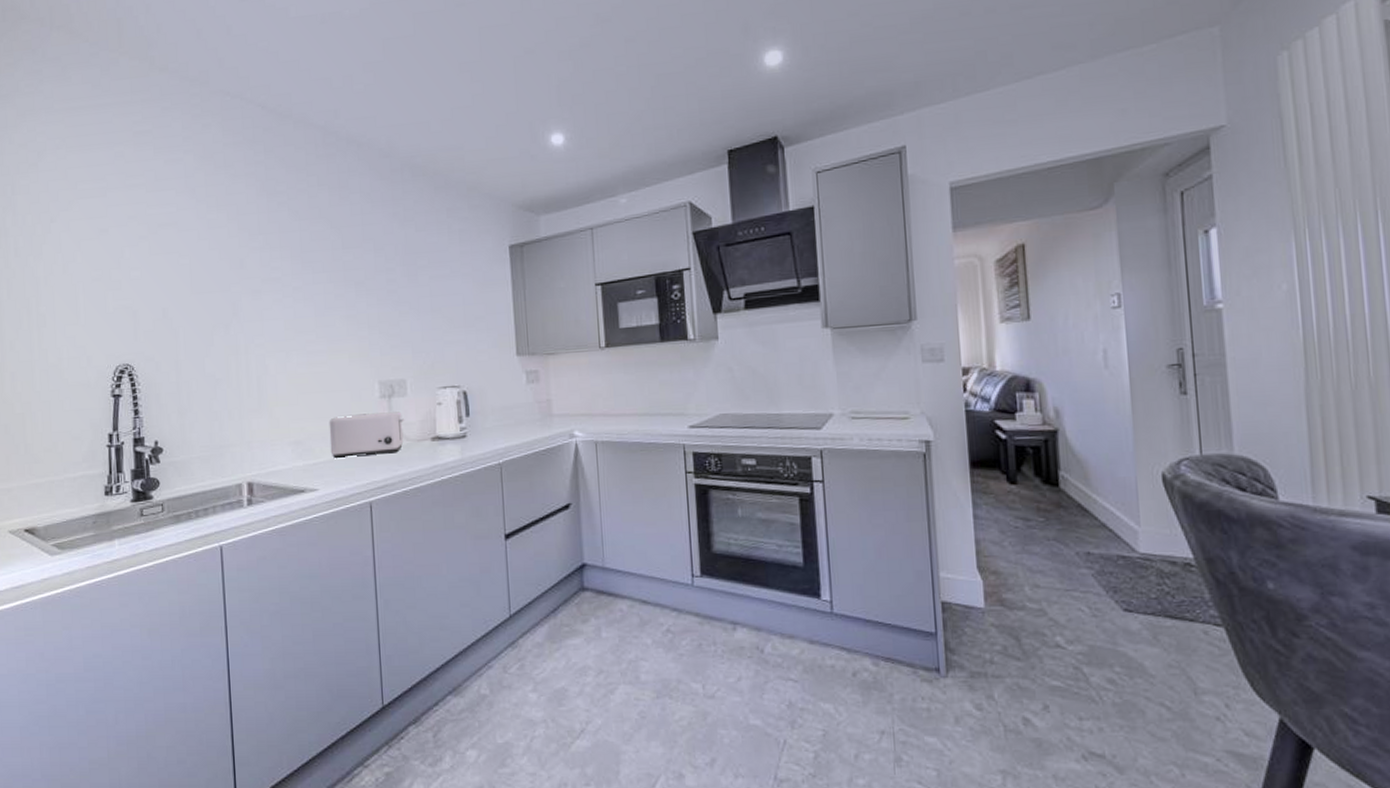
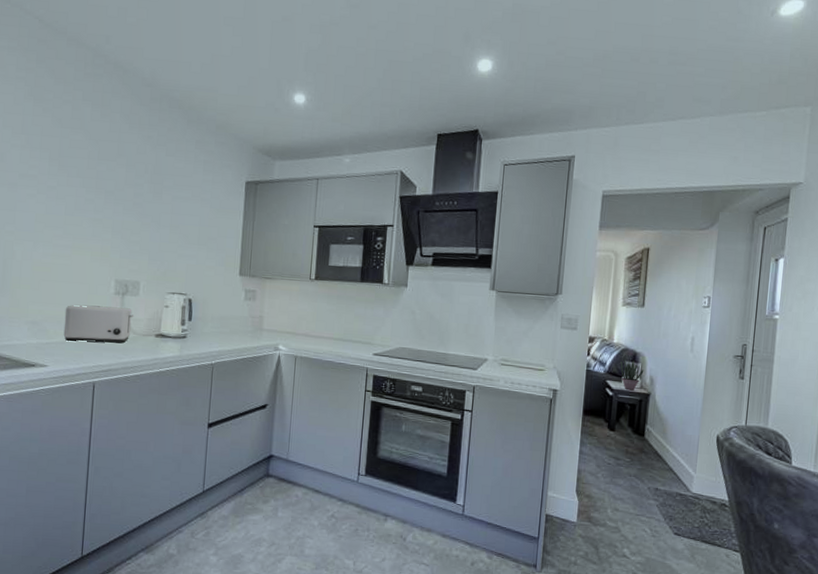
potted plant: none [1010,390,1044,429] -> present [620,360,644,391]

